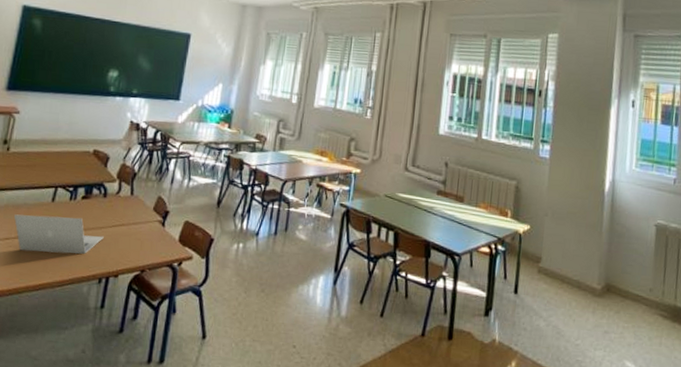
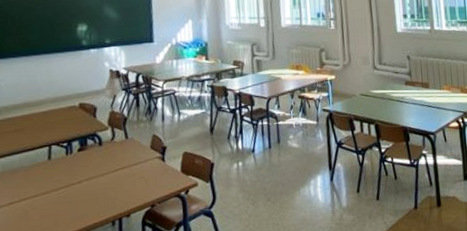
laptop: present [13,214,104,254] -> none [12,169,108,212]

